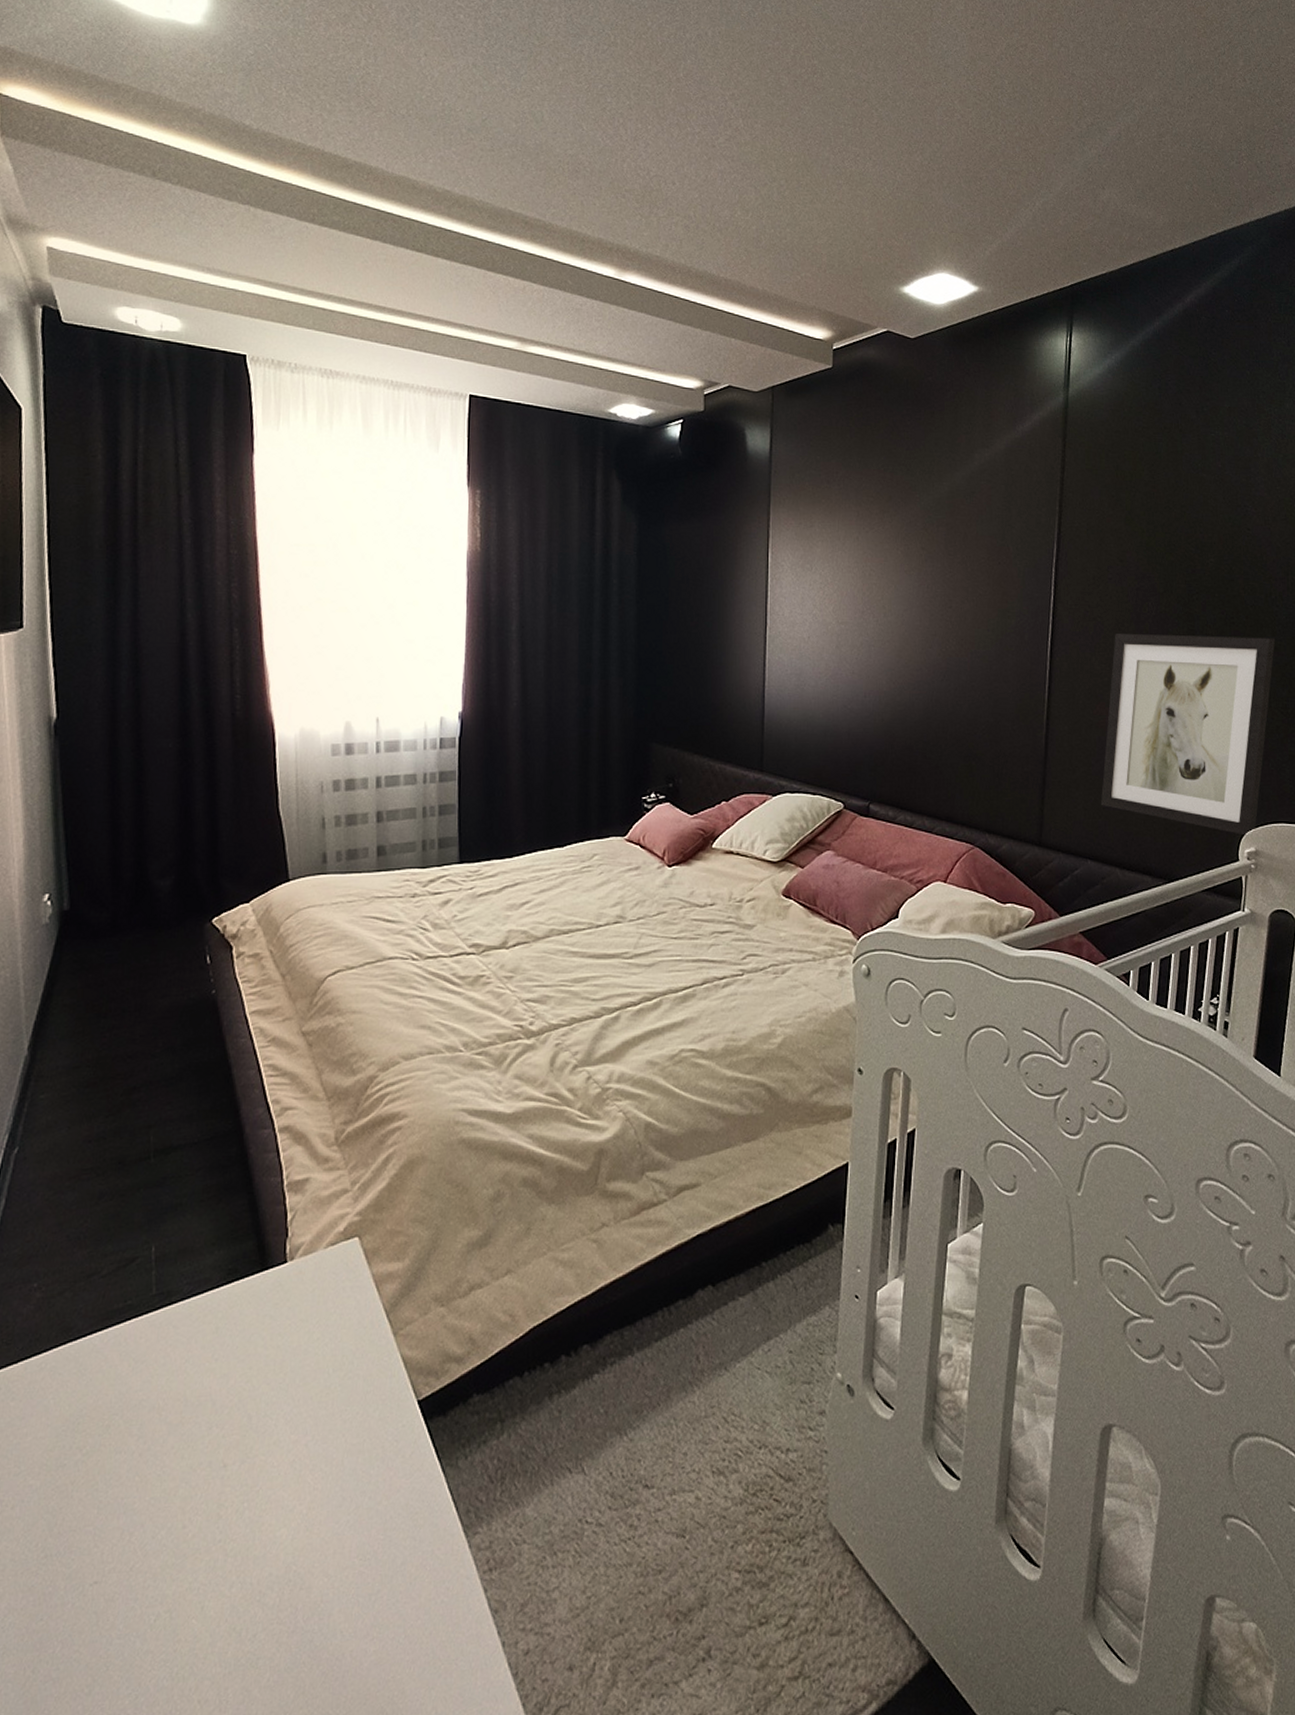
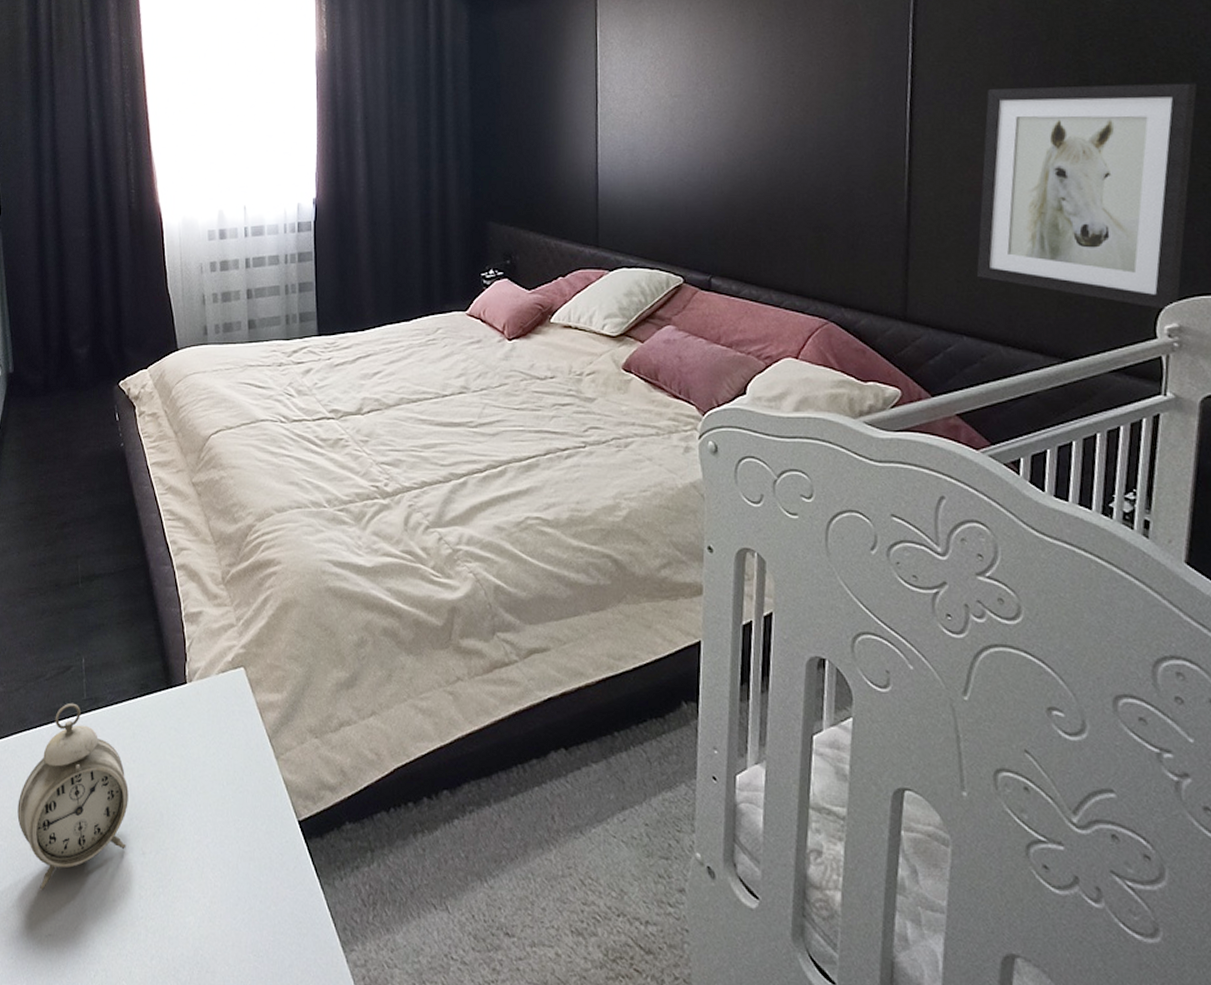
alarm clock: none [55,1300,208,1531] -> present [17,702,129,890]

